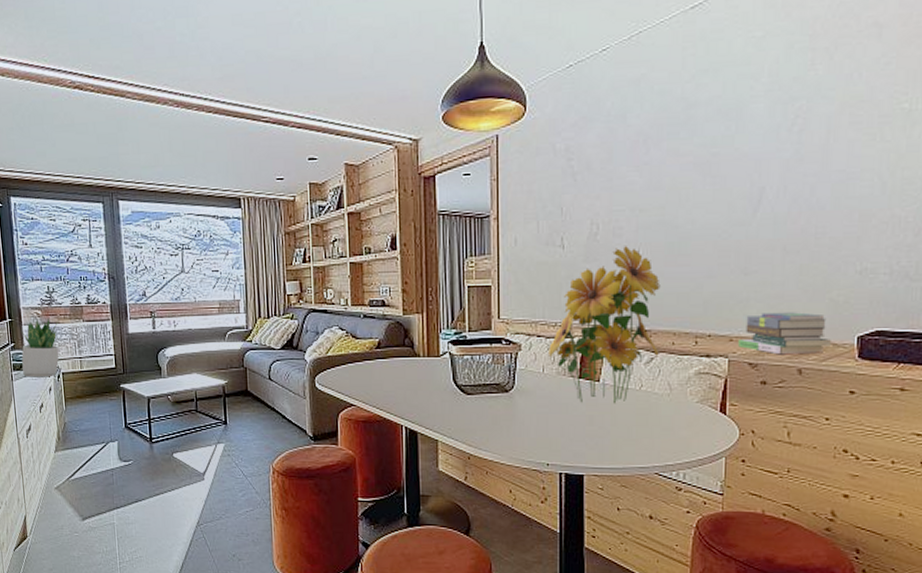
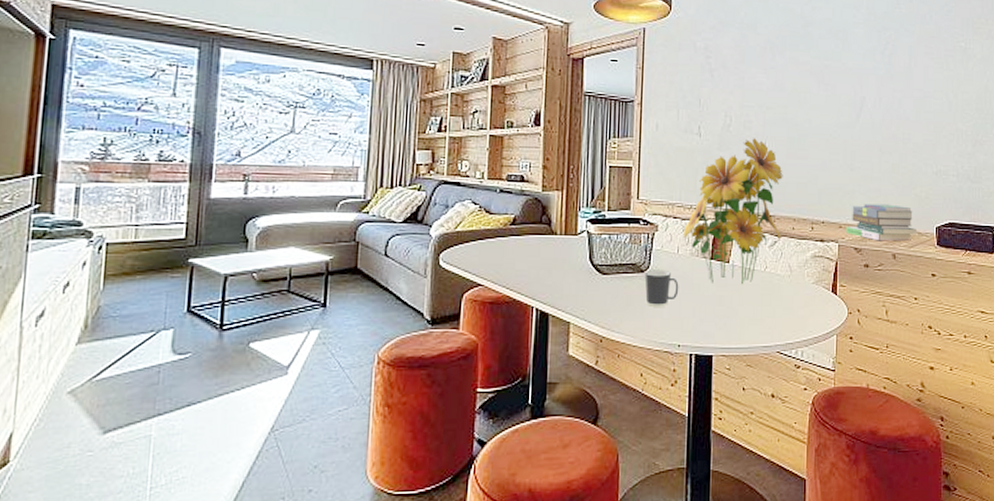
planter: present [20,319,59,377] -> none [46,176,113,249]
mug: none [509,389,546,426] -> present [644,270,679,307]

